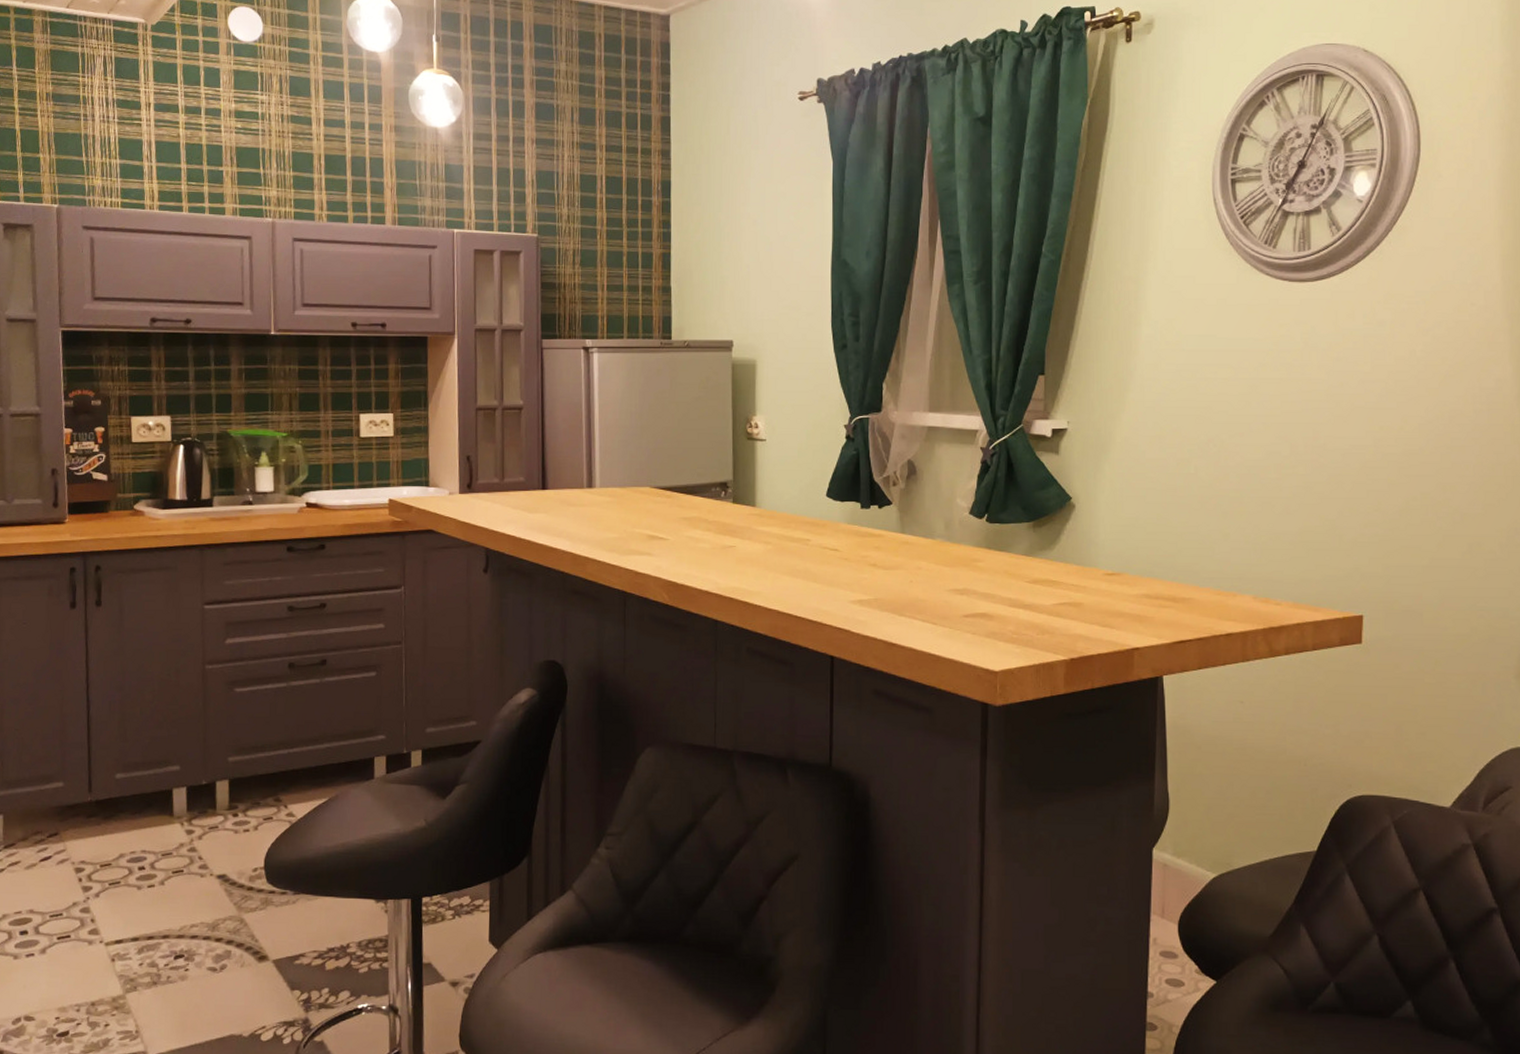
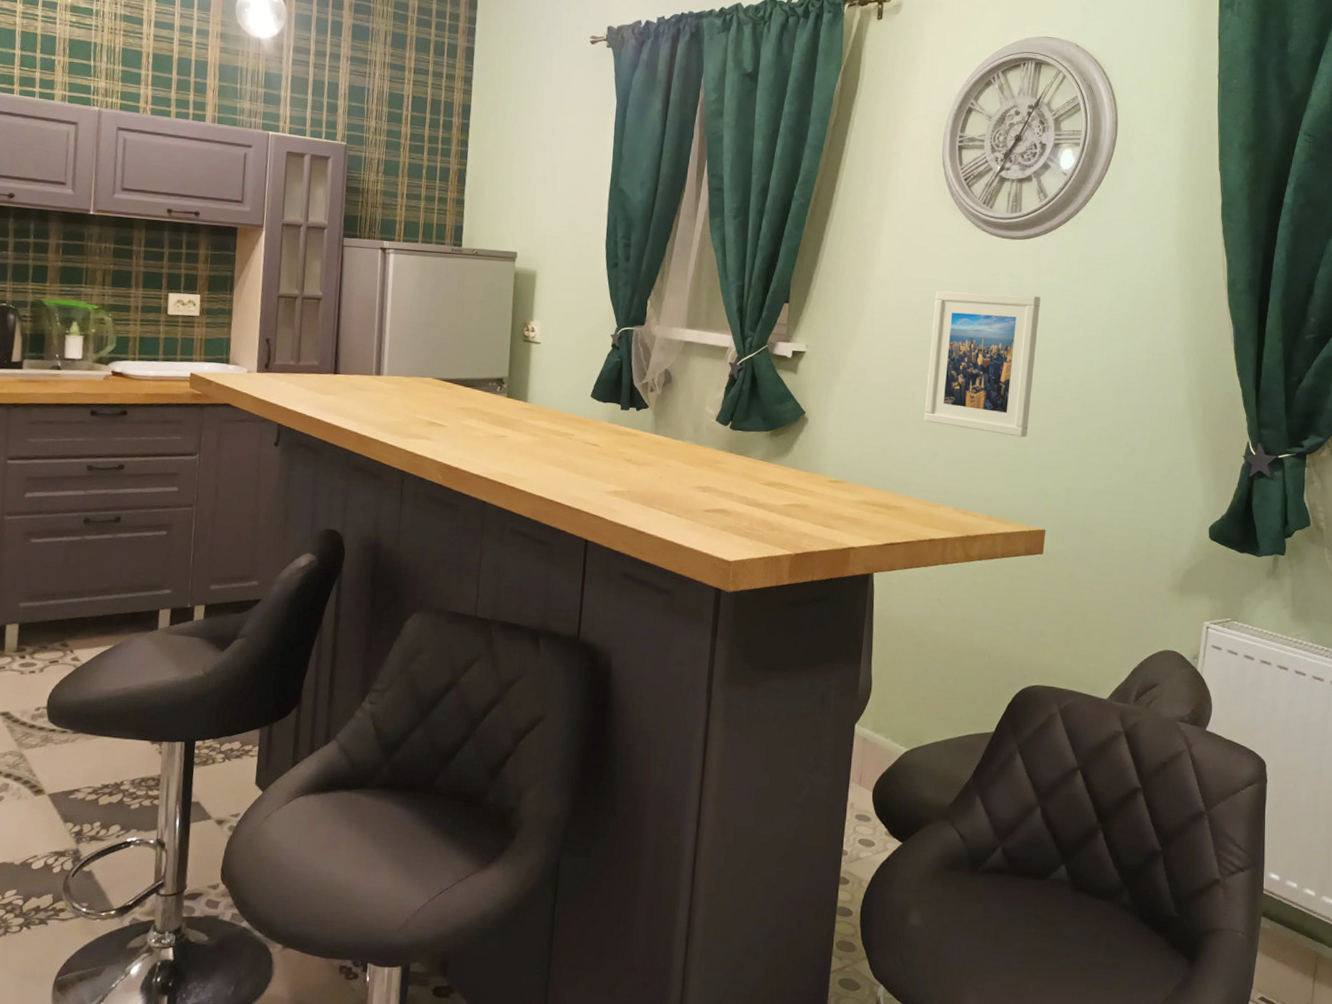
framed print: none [1211,345,1340,510] -> present [924,291,1040,437]

